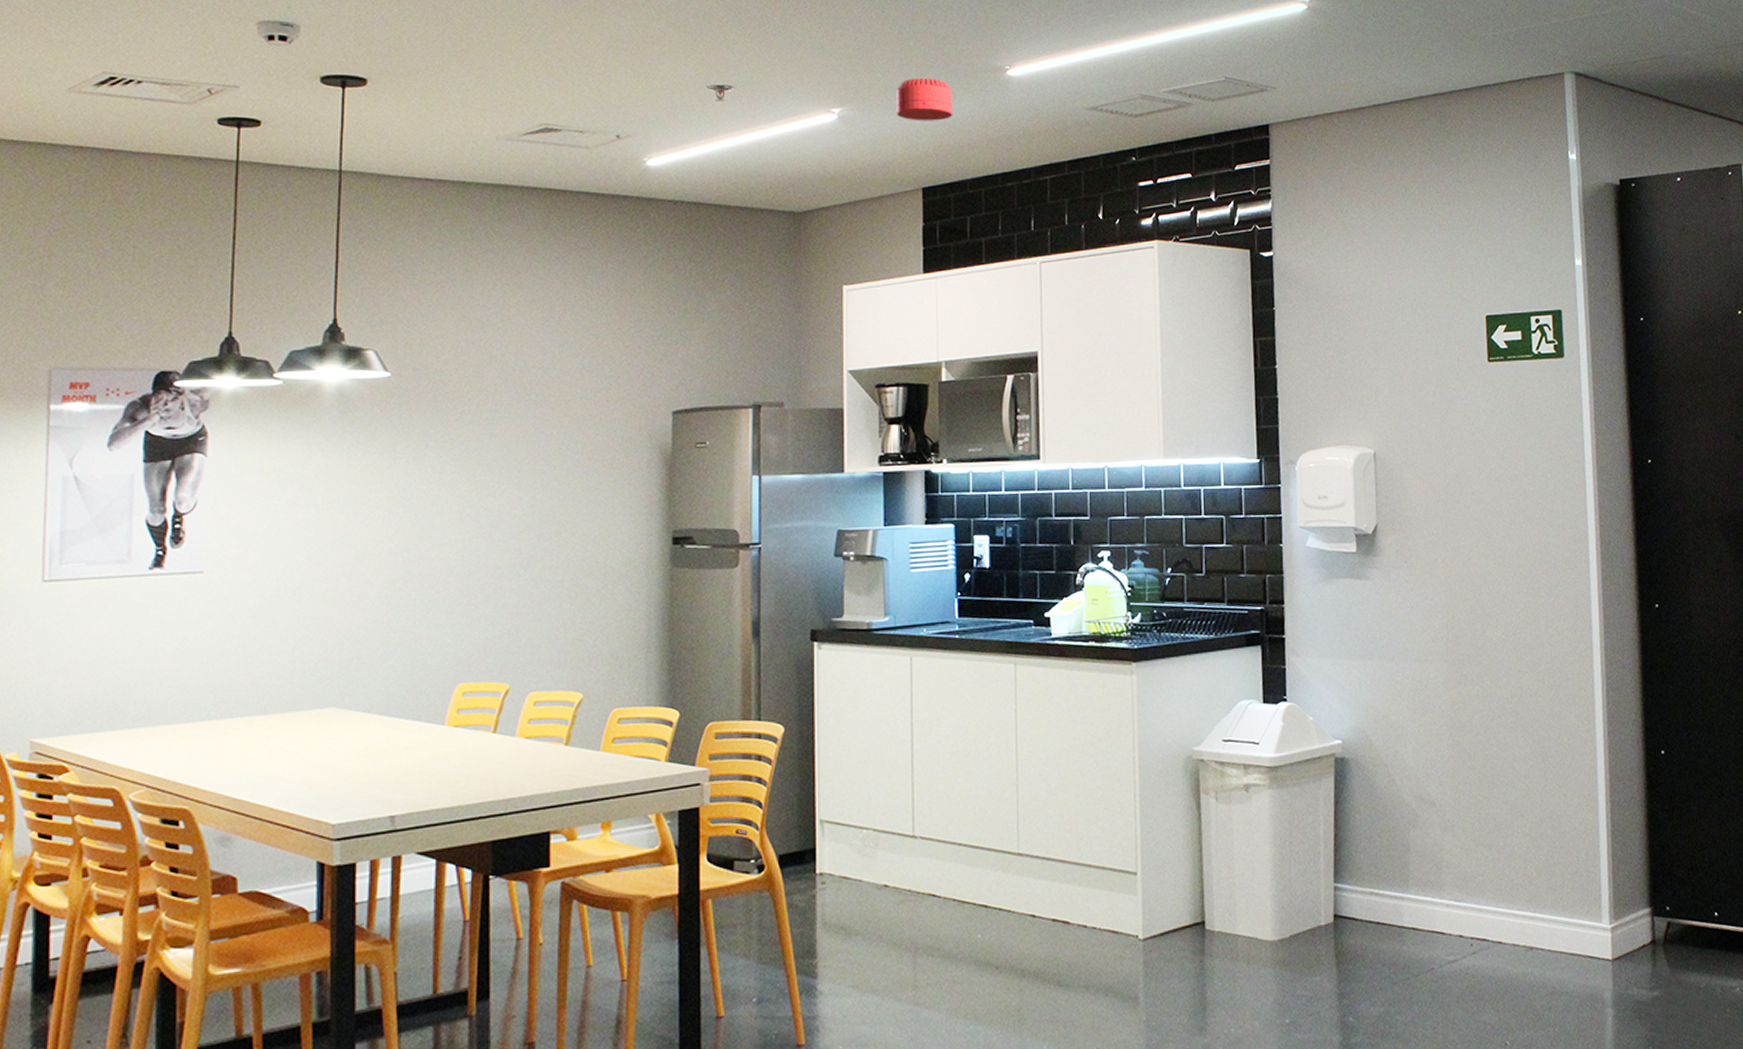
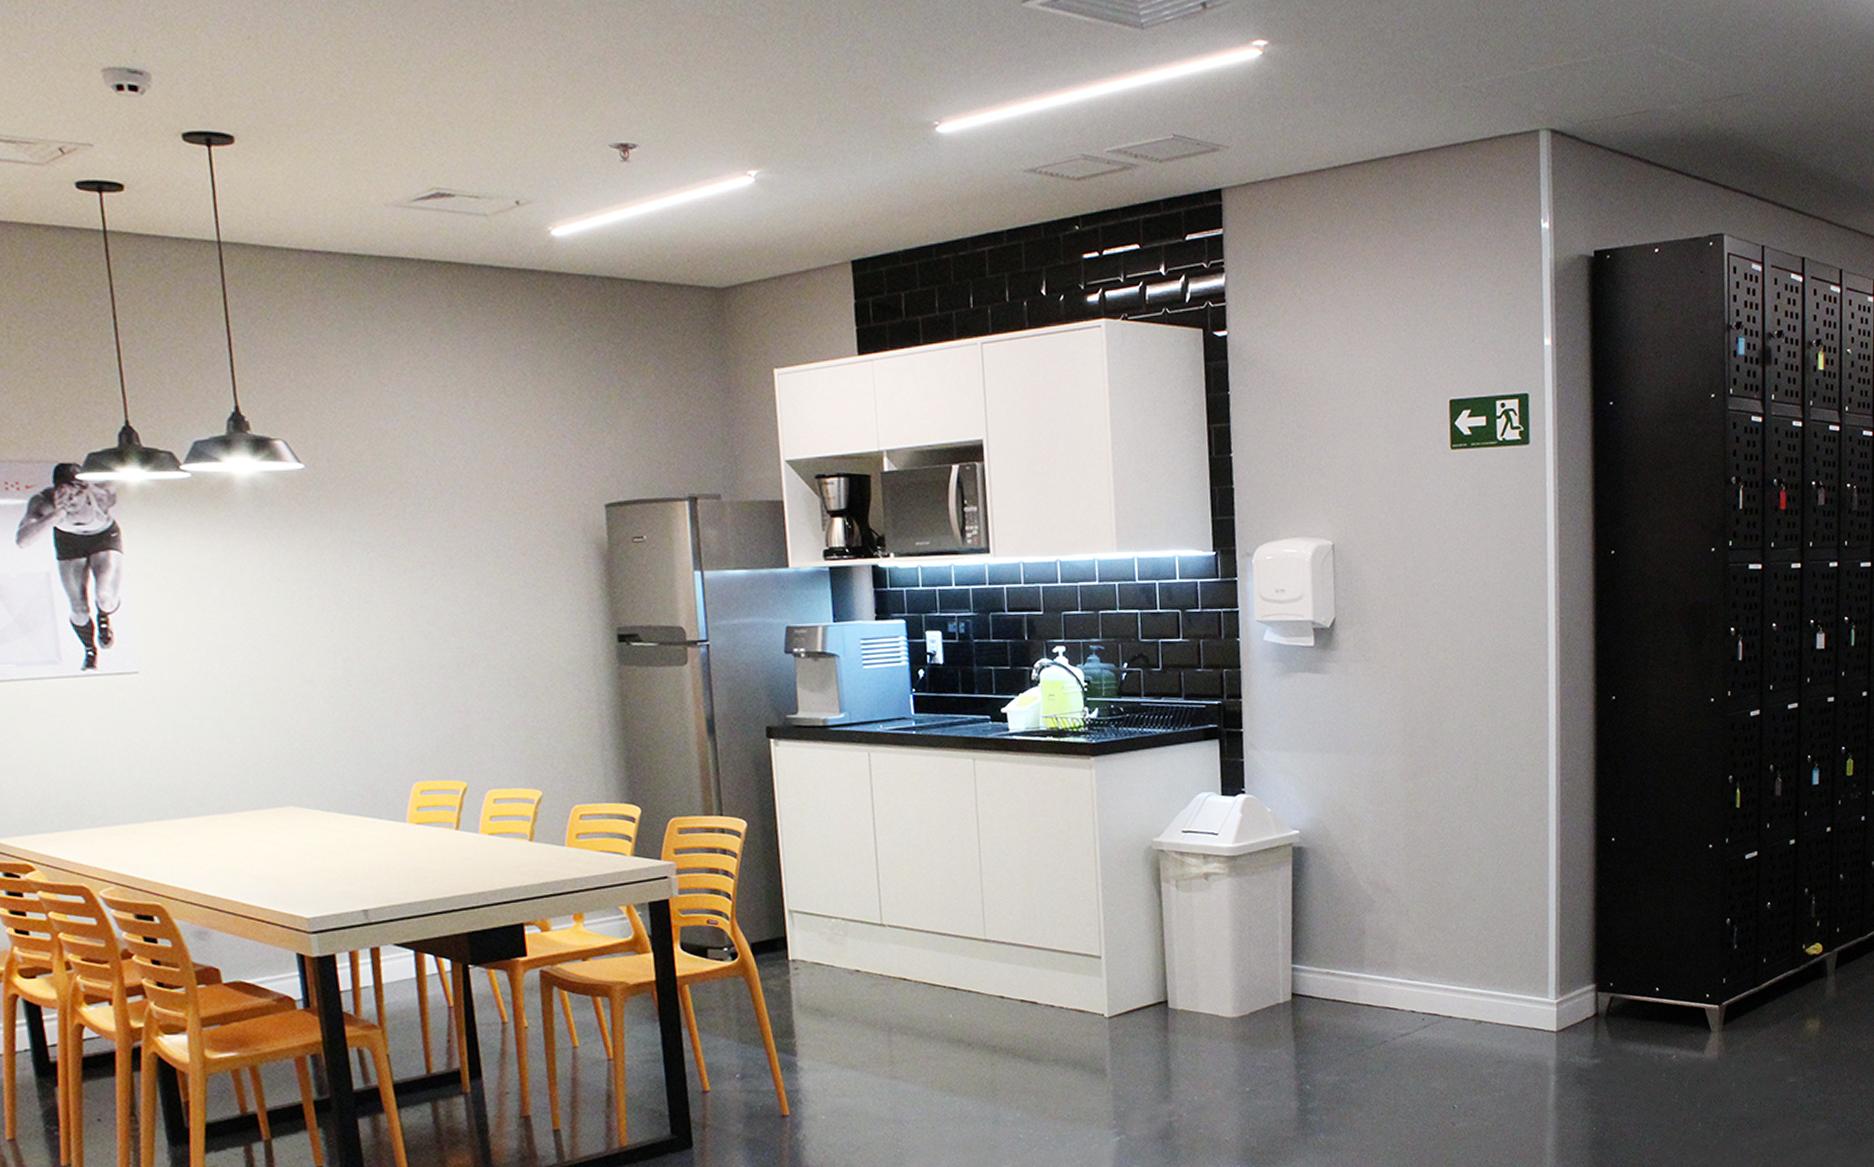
smoke detector: present [896,77,953,121] -> none [817,135,880,185]

